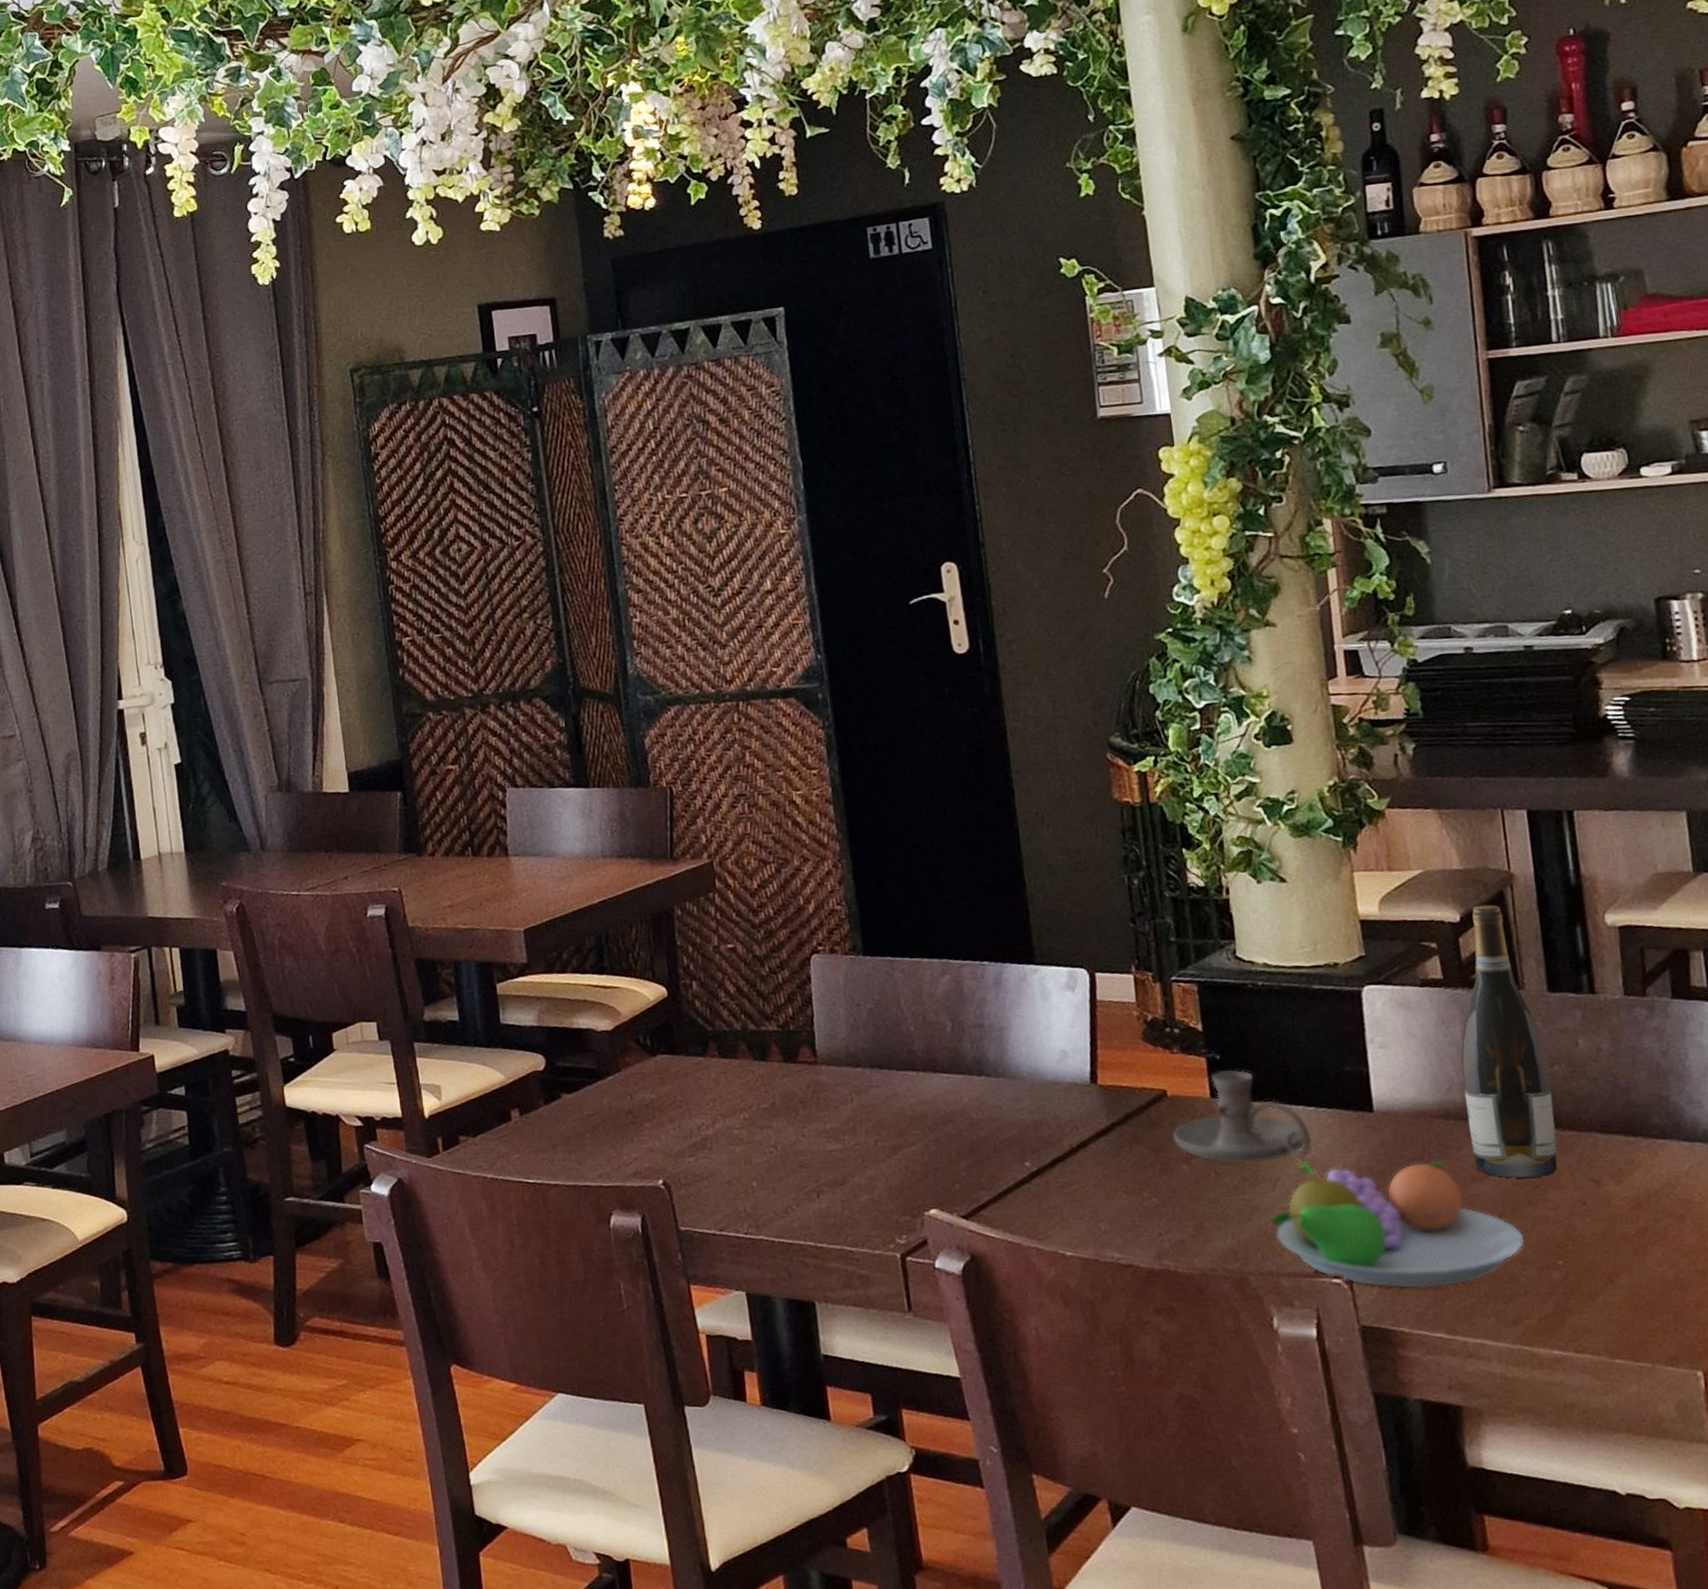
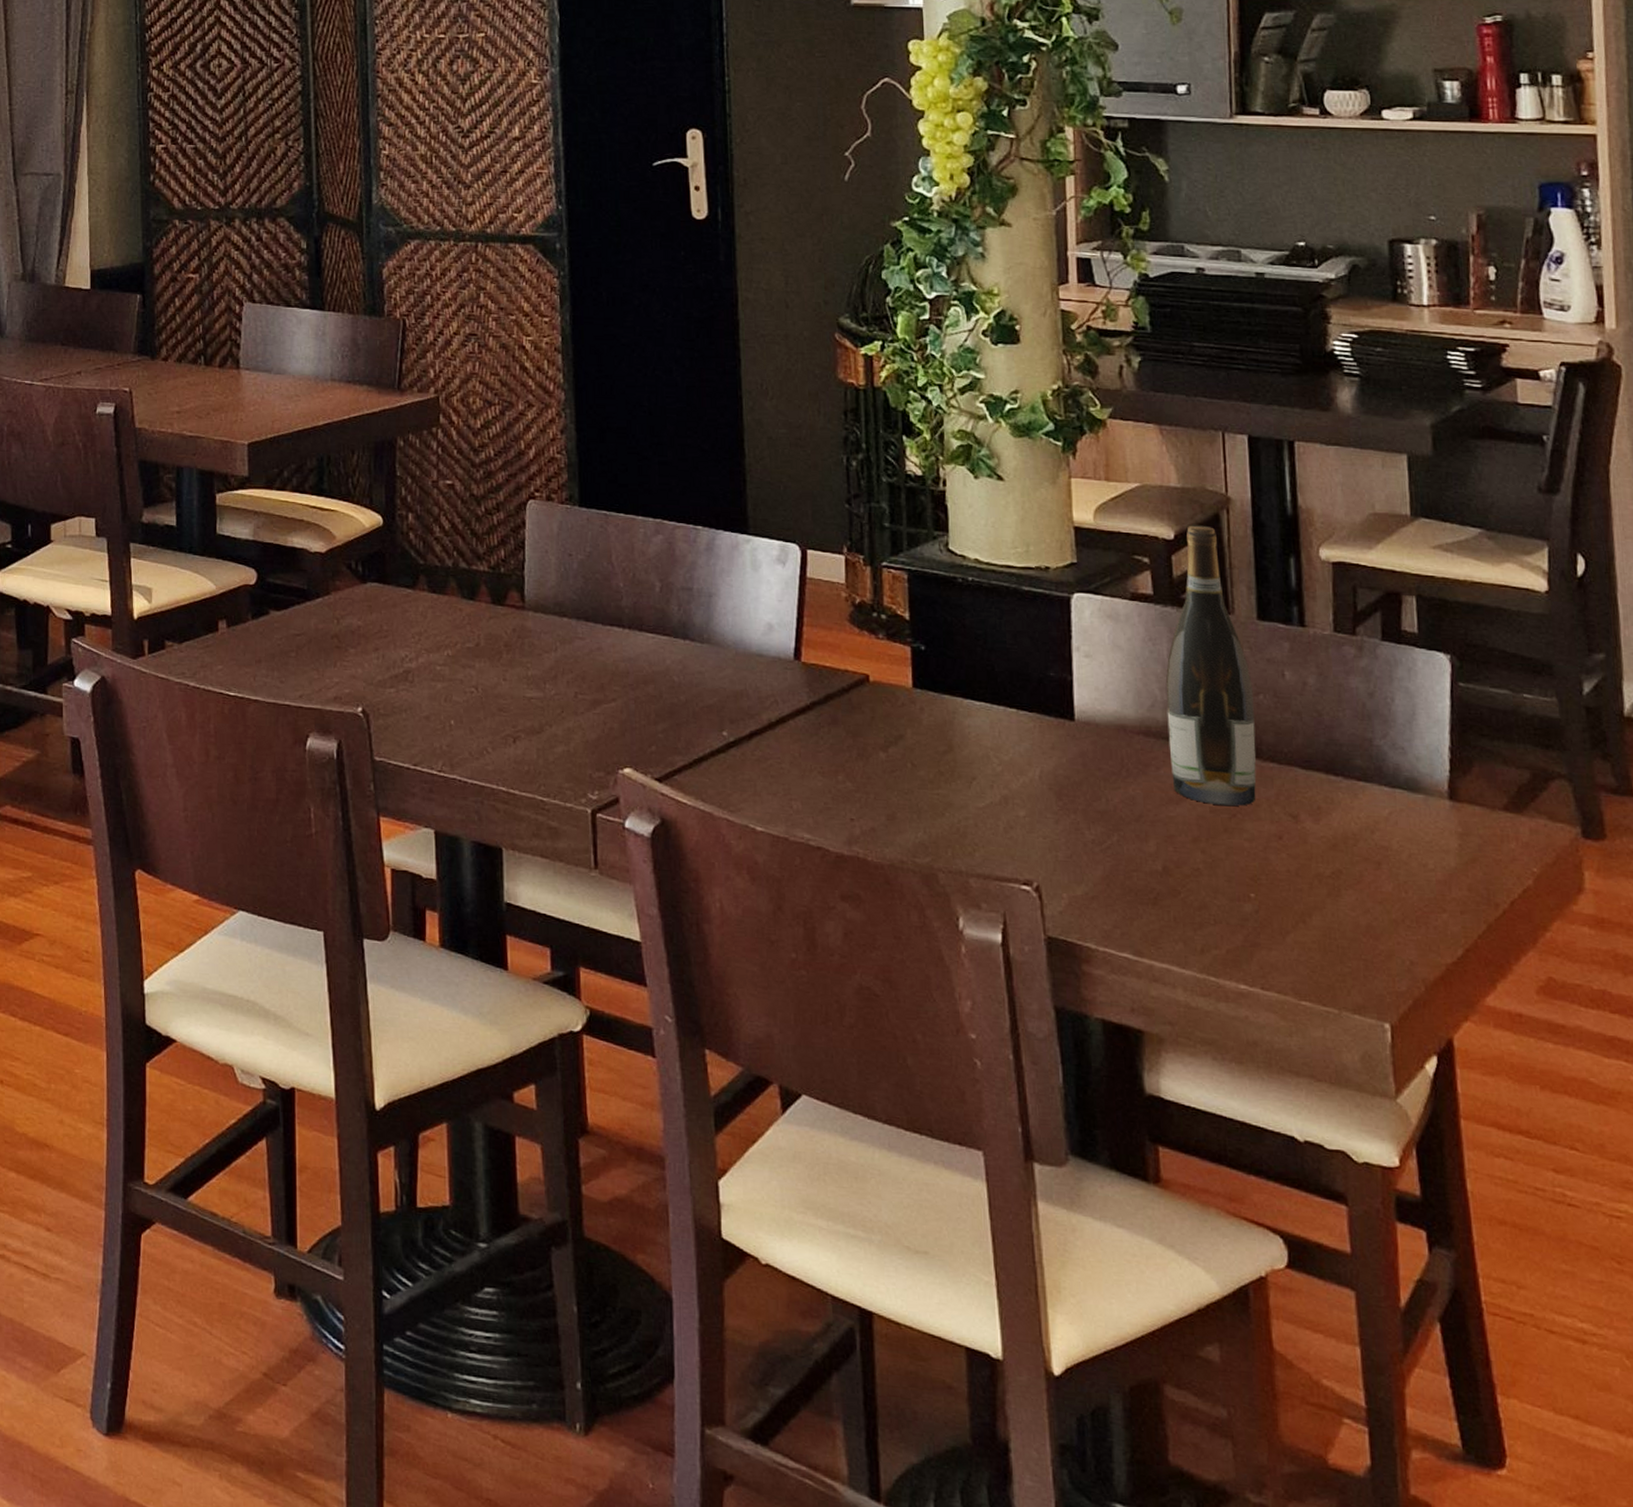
candle holder: present [1172,1070,1312,1164] -> none [871,662,1010,759]
fruit bowl: present [1271,1161,1525,1288] -> none [964,764,1218,906]

